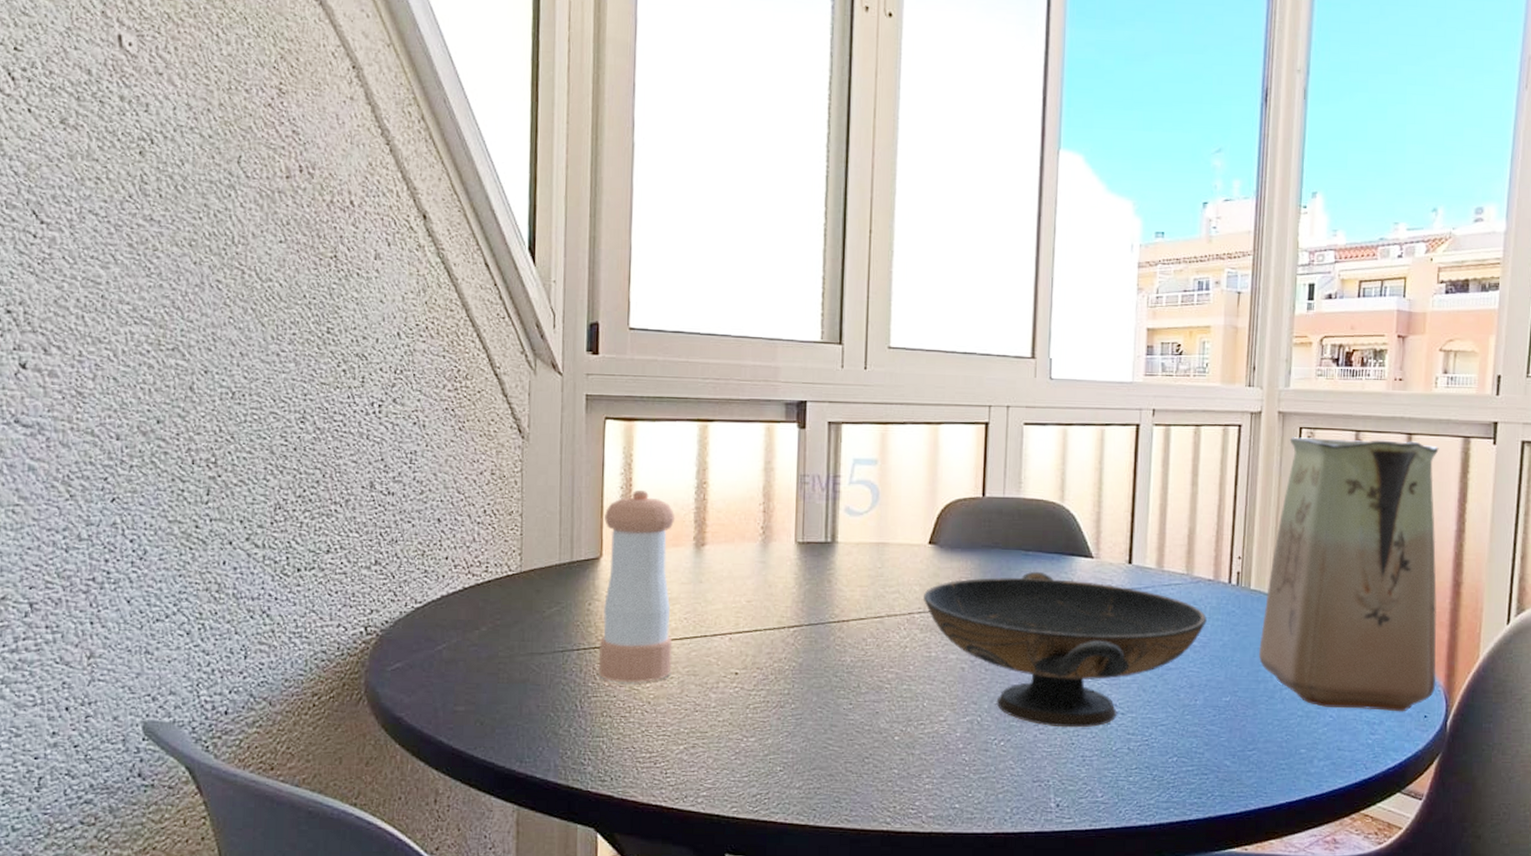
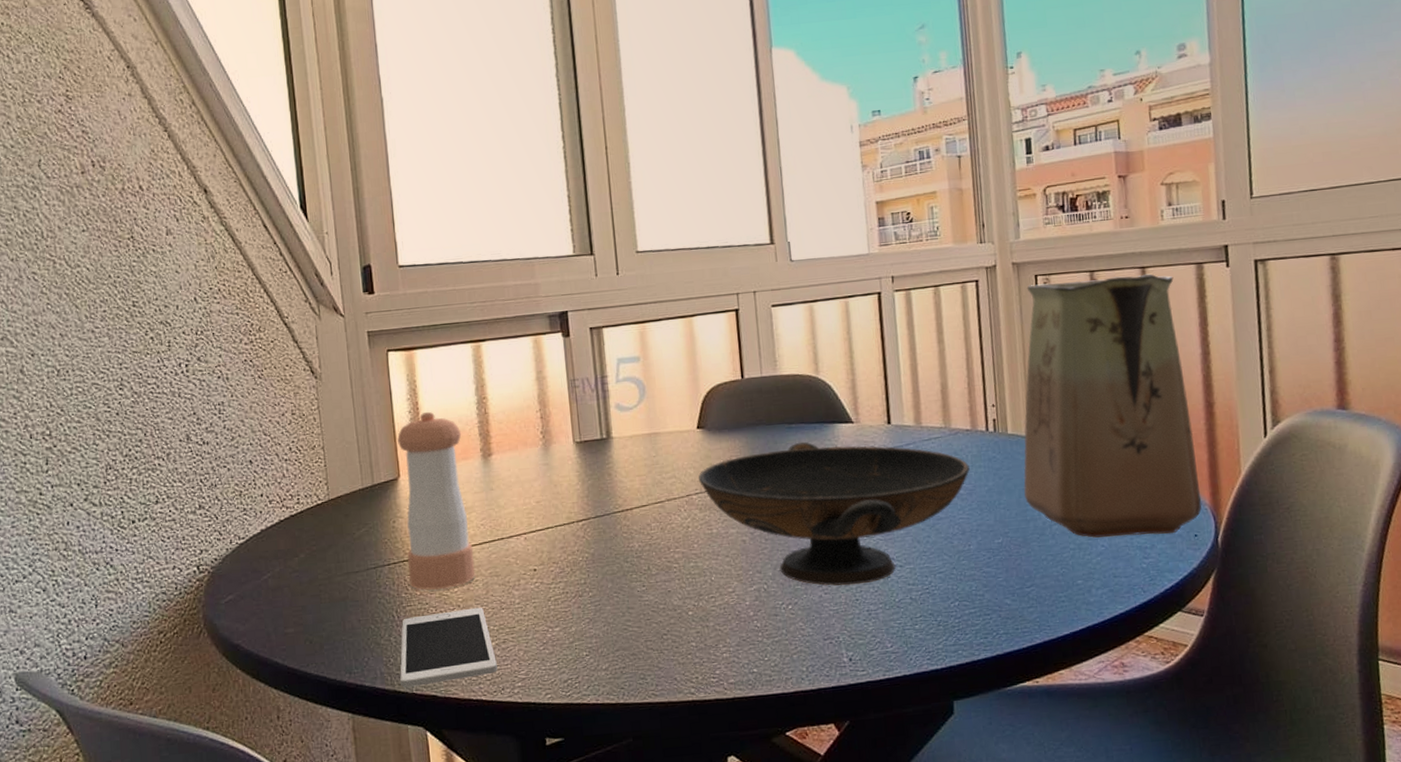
cell phone: none [575,706,683,784] -> present [400,607,498,688]

